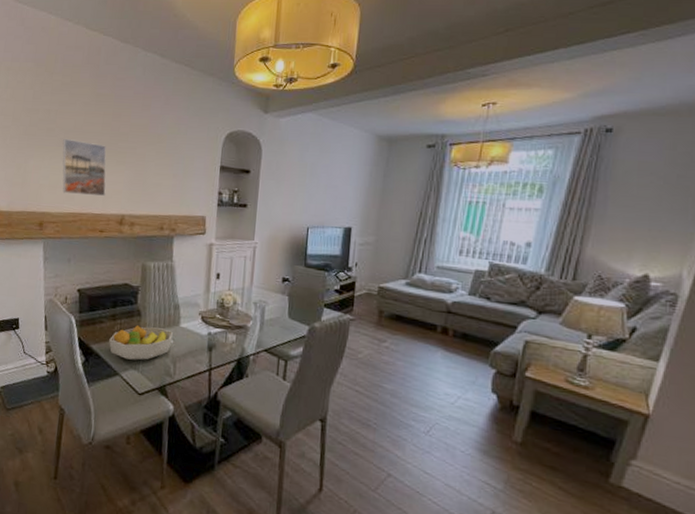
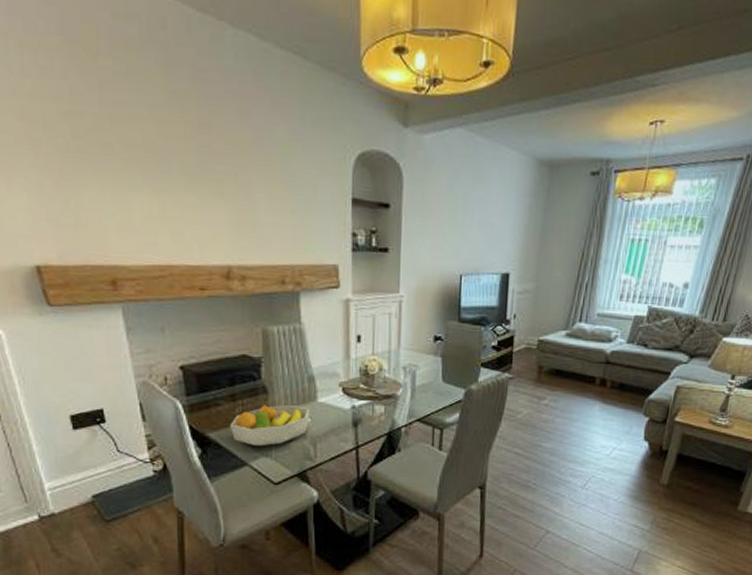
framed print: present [62,138,107,197] -> none [128,157,202,242]

